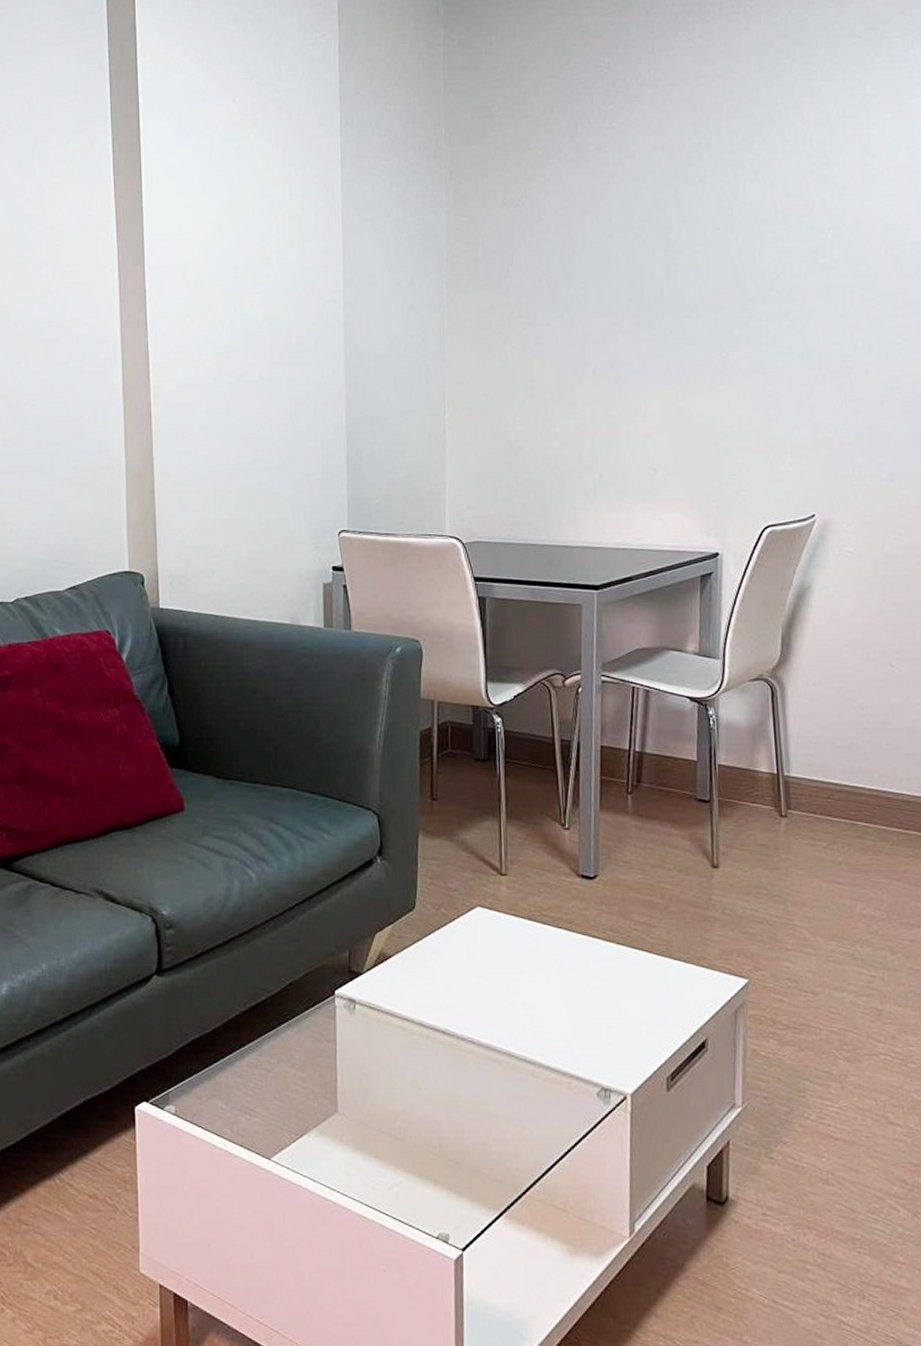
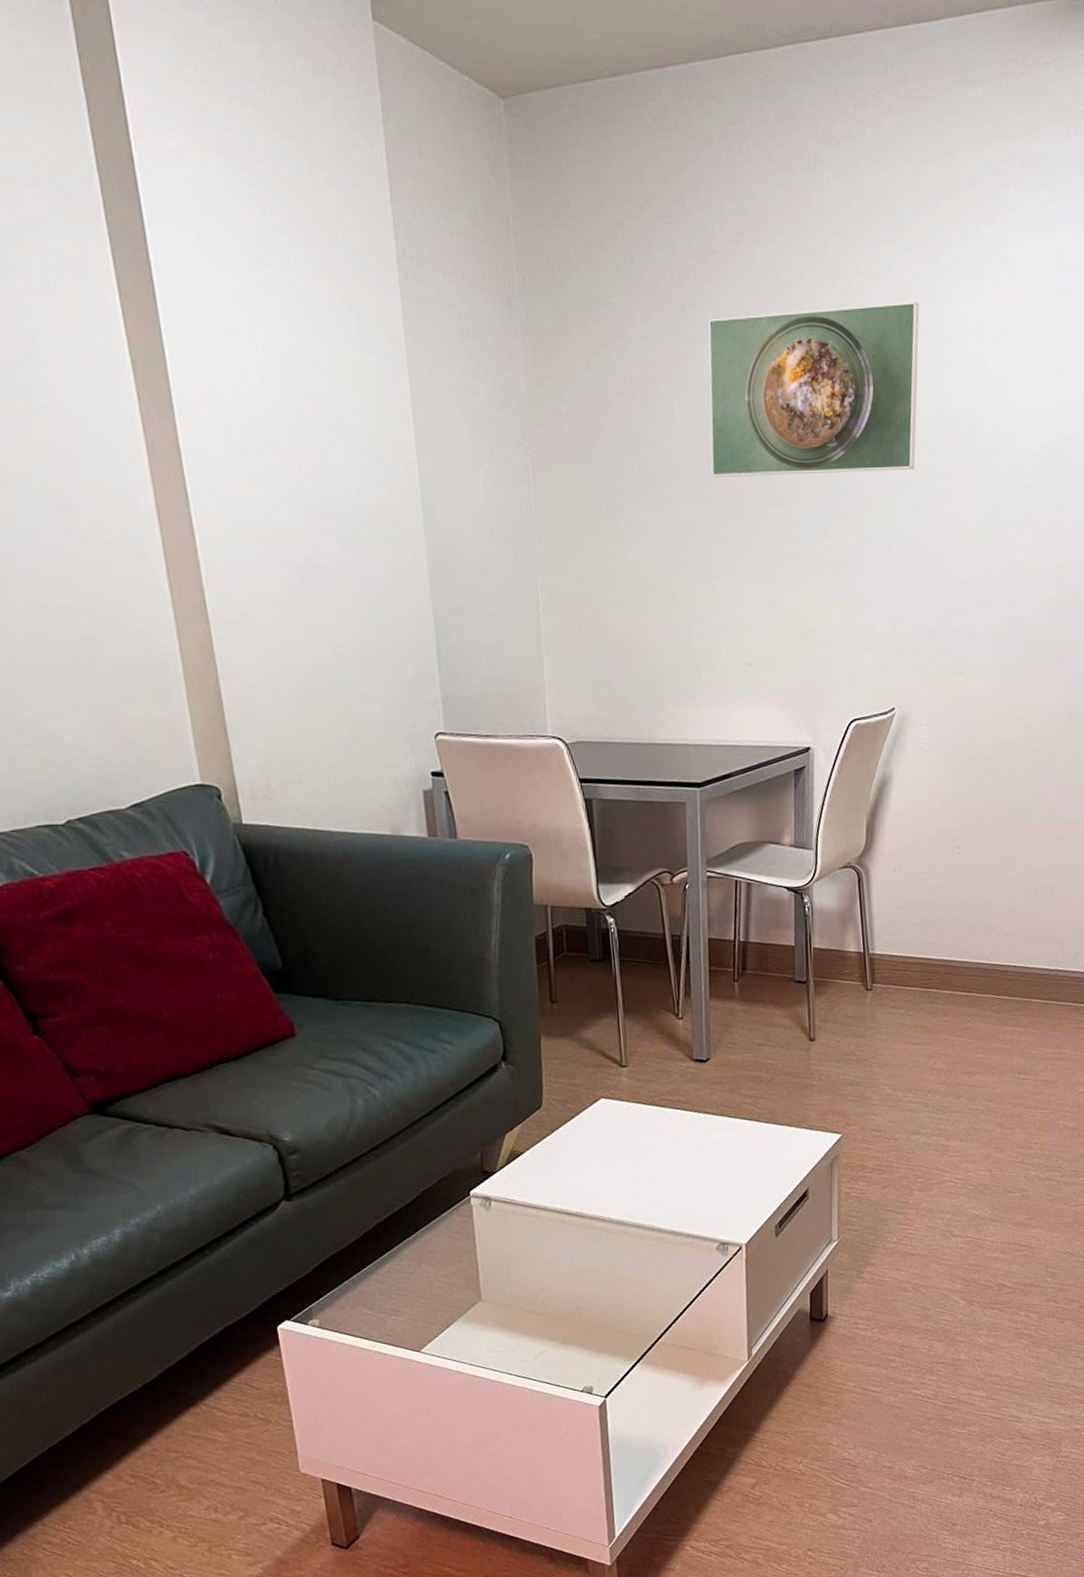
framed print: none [621,124,843,295] -> present [707,301,919,477]

